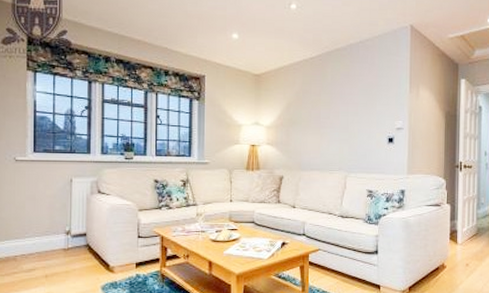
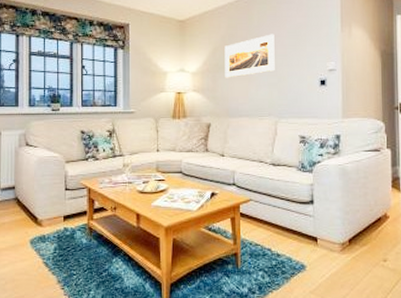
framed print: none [298,91,347,133] -> present [224,34,275,78]

